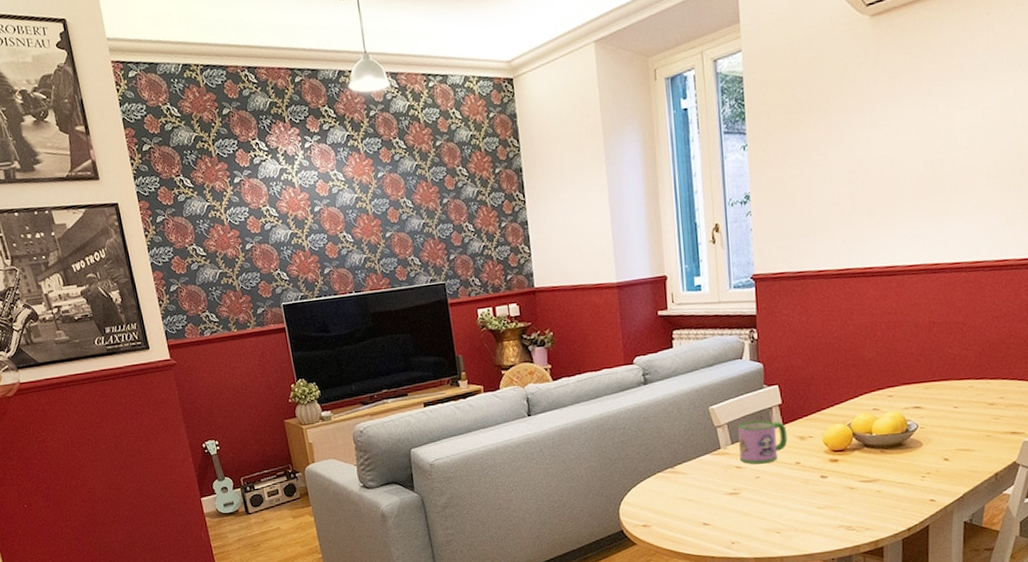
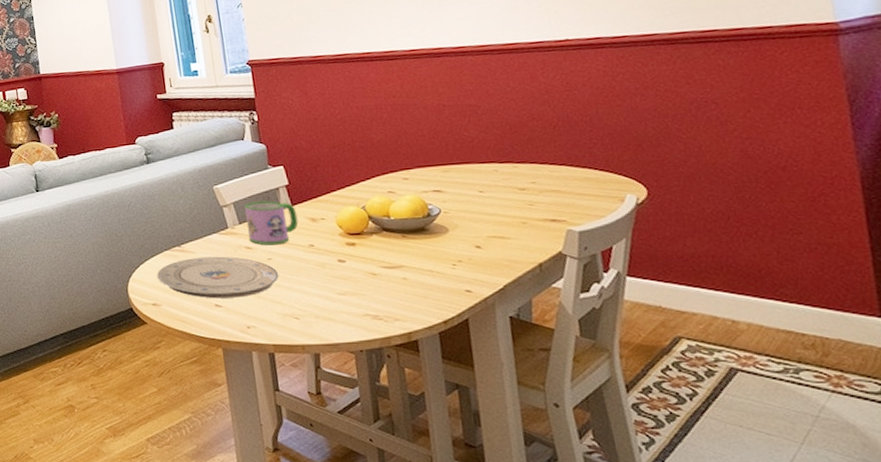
plate: none [649,476,765,518] -> present [157,256,279,299]

